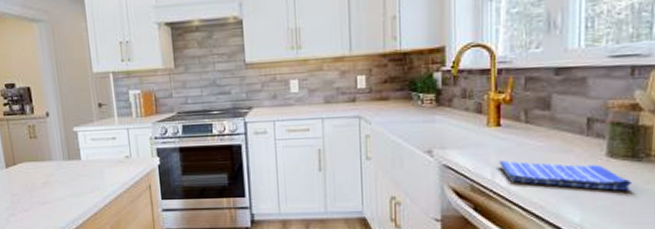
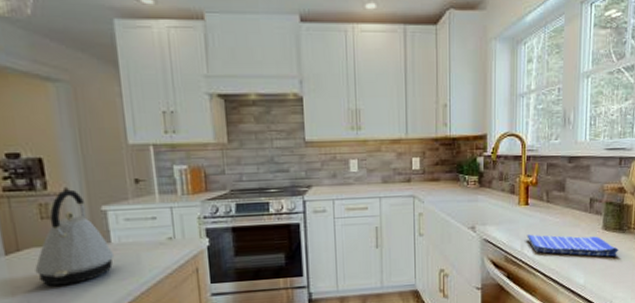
kettle: none [26,113,84,196] -> present [35,189,115,286]

